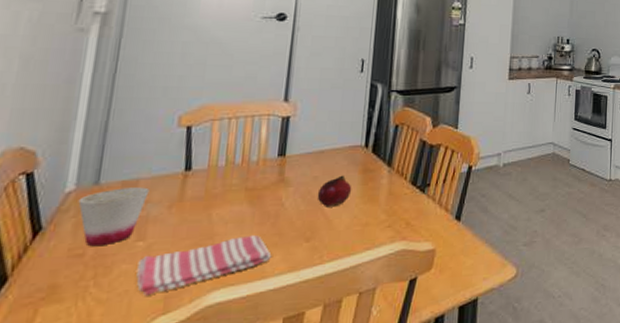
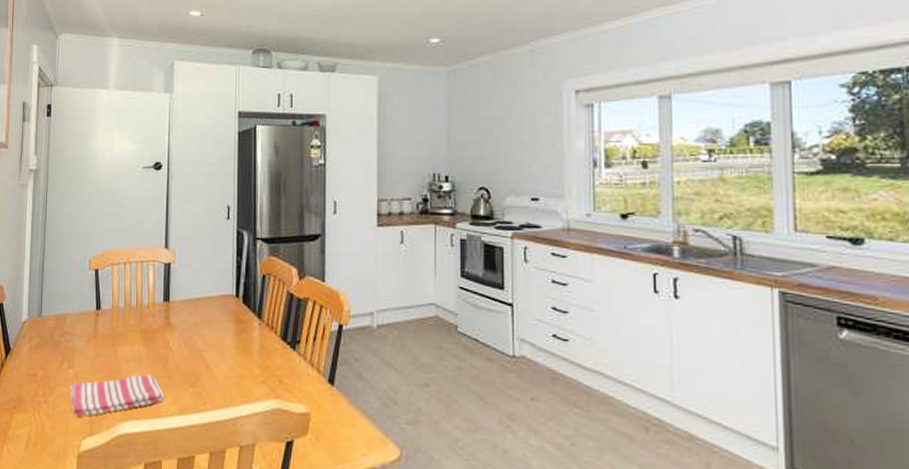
cup: present [78,187,150,247] -> none [30,321,74,369]
fruit: present [317,175,352,207] -> none [197,324,227,356]

